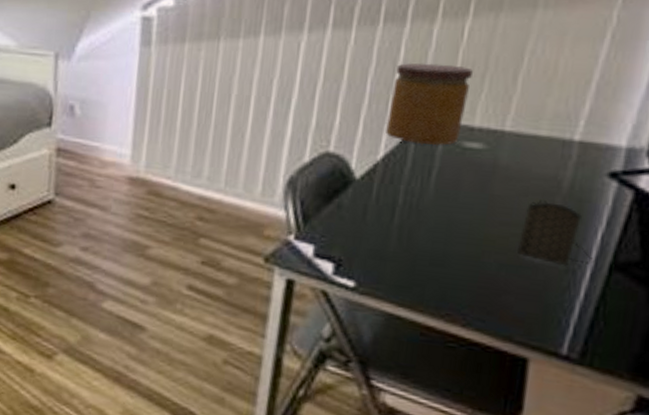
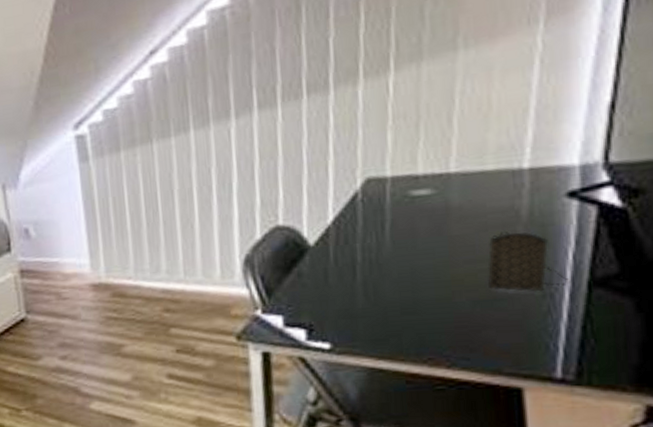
jar: present [385,62,474,146] -> none [329,119,407,203]

